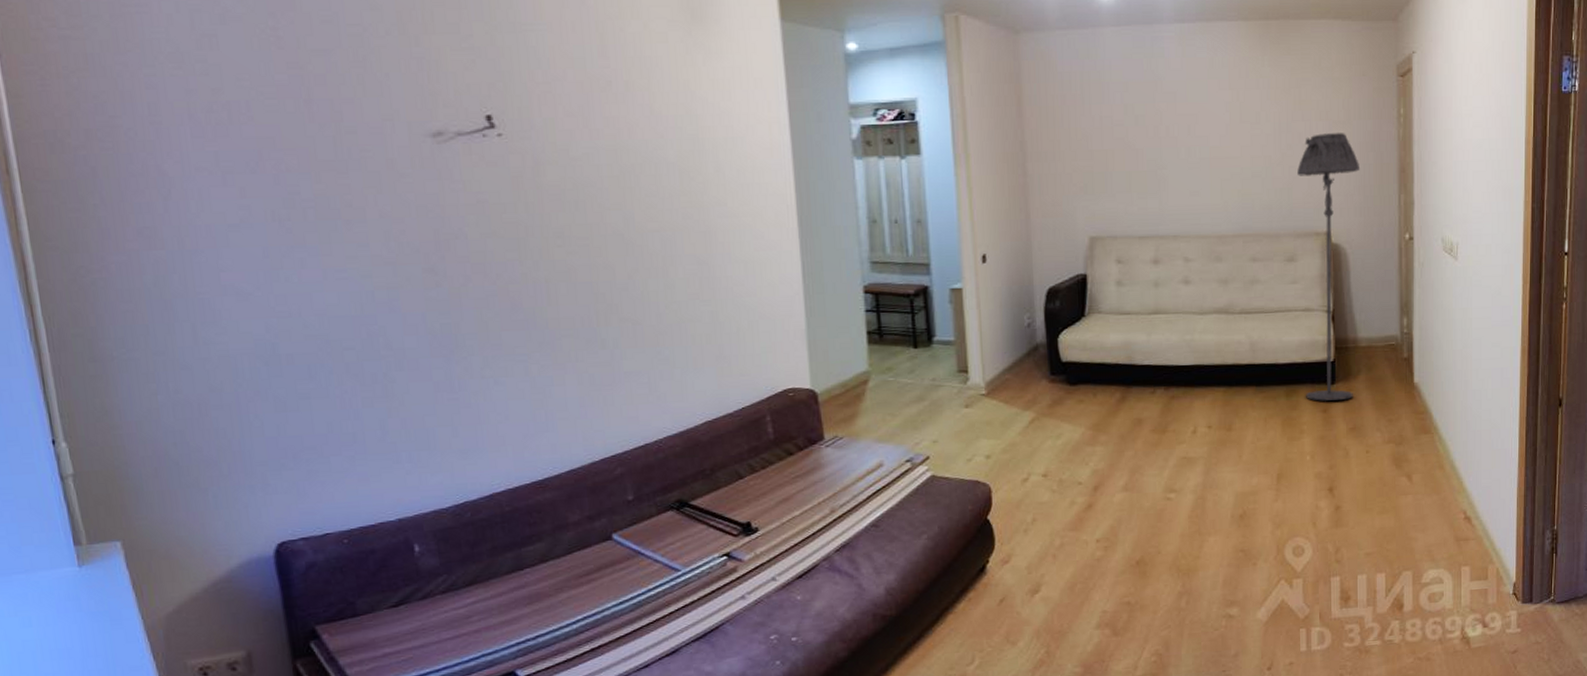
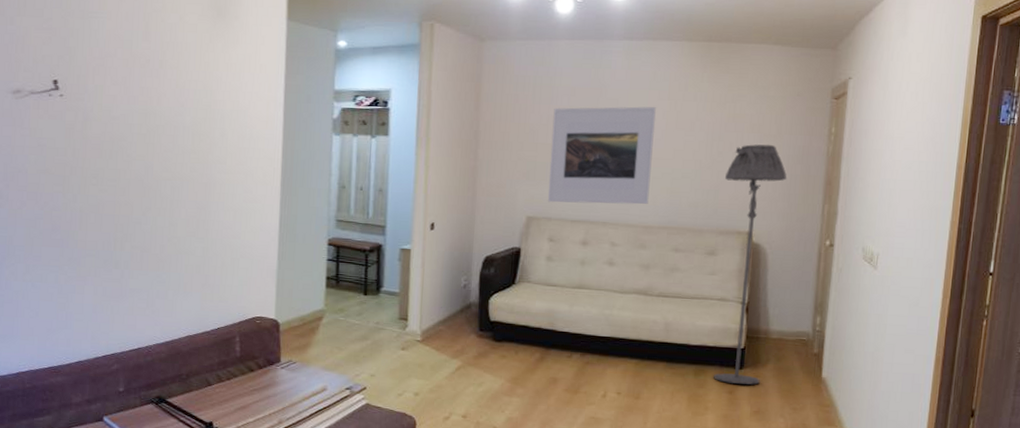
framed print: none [1106,99,1220,218] -> present [548,106,656,205]

